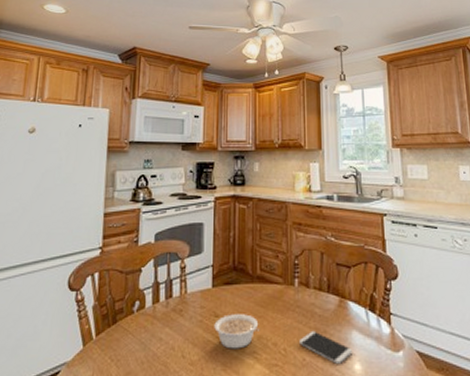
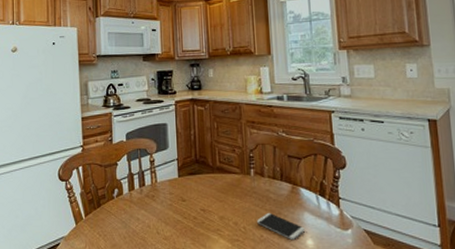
legume: present [214,314,260,349] -> none [182,199,222,227]

